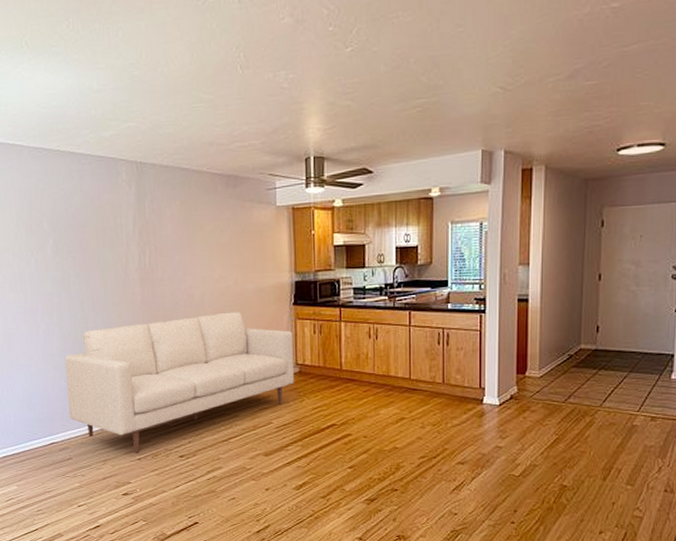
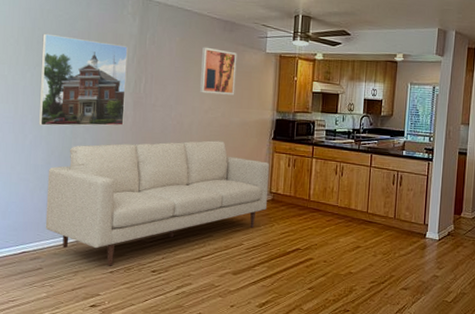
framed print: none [40,214,133,313] -> present [39,33,128,126]
wall art: none [206,208,247,261] -> present [200,47,237,95]

